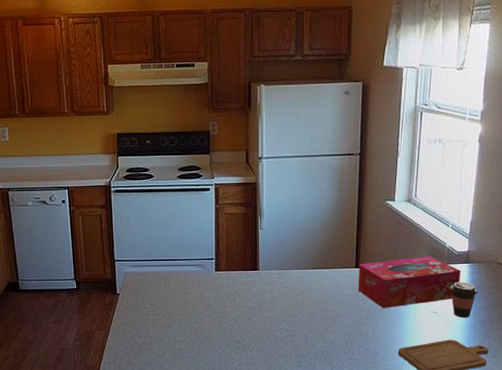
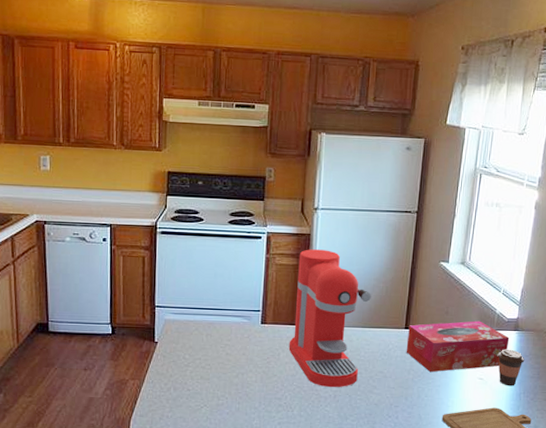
coffee maker: none [243,197,320,328] -> present [288,249,371,388]

